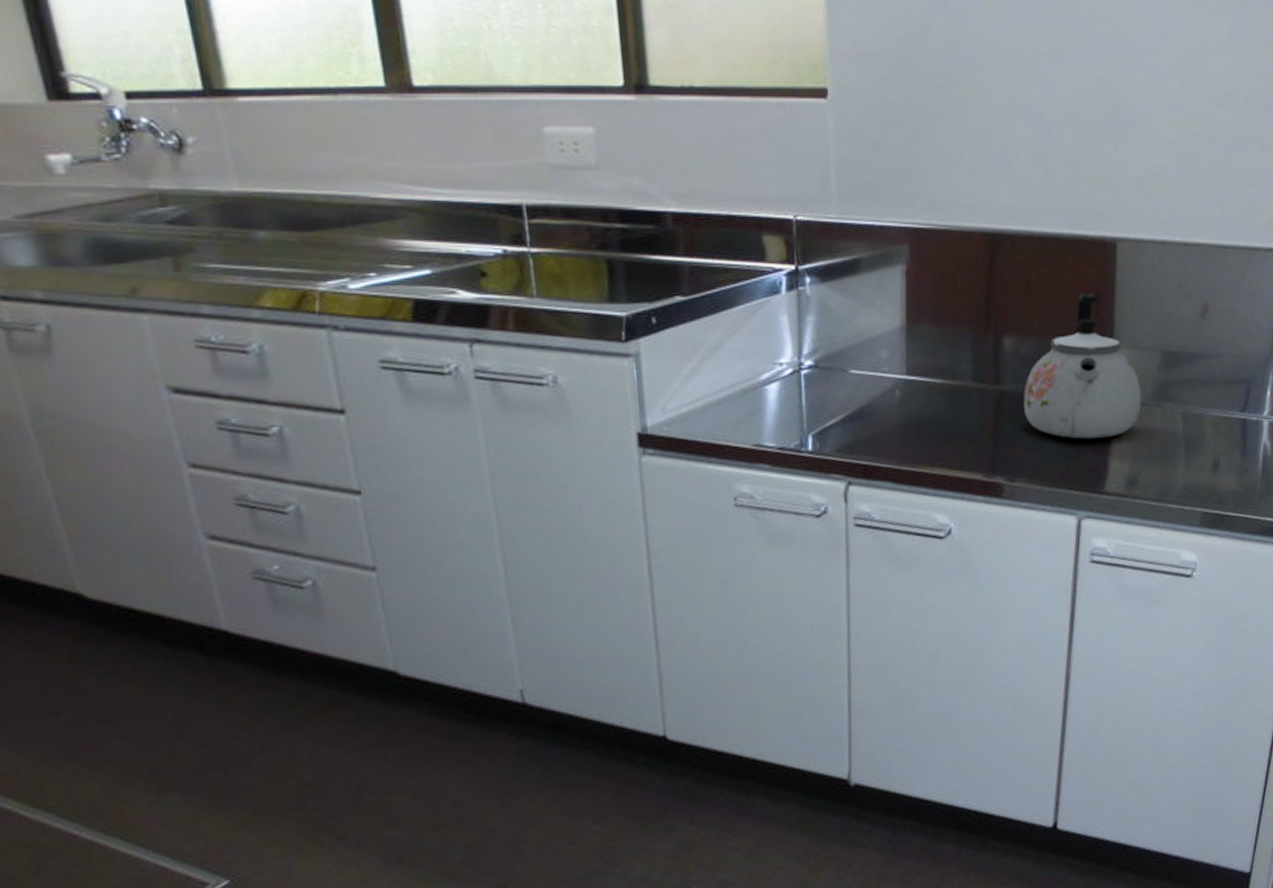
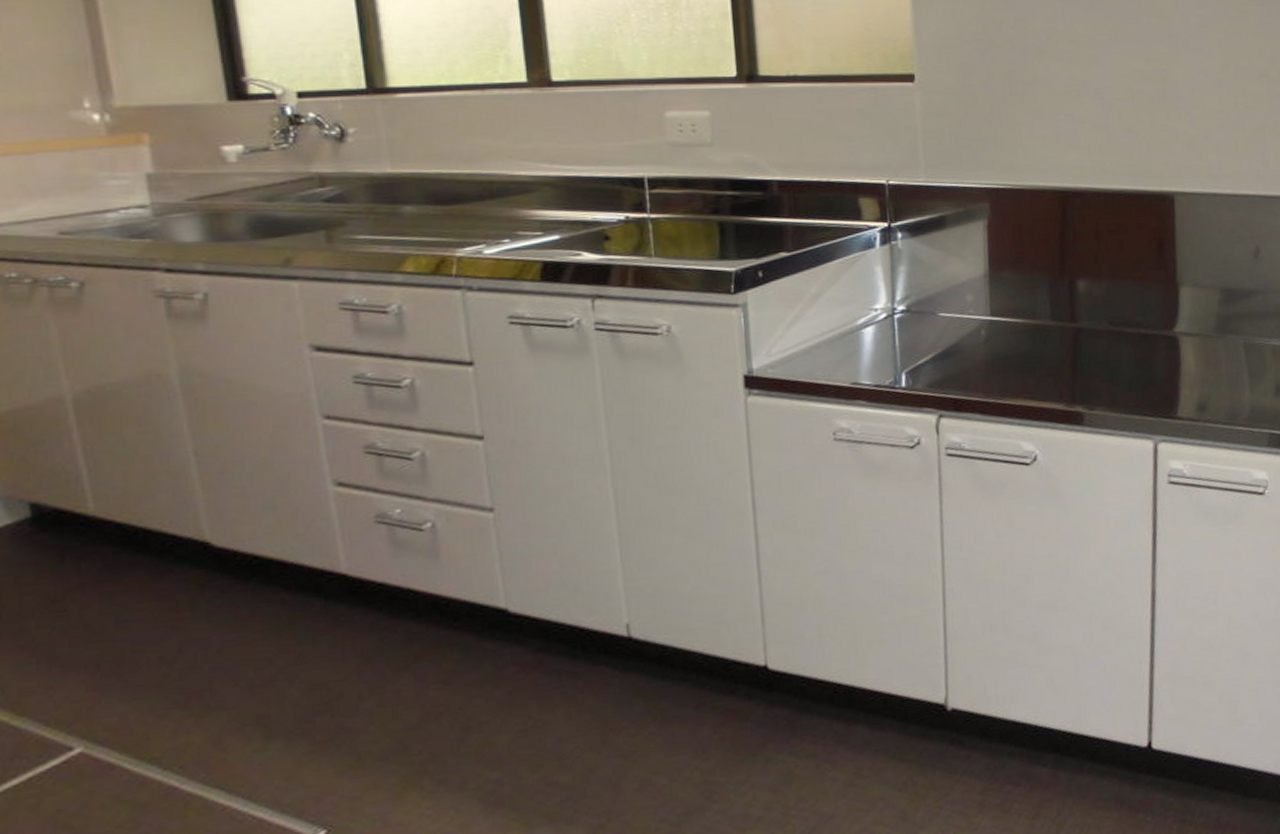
kettle: present [1023,292,1142,439] -> none [1098,239,1206,370]

